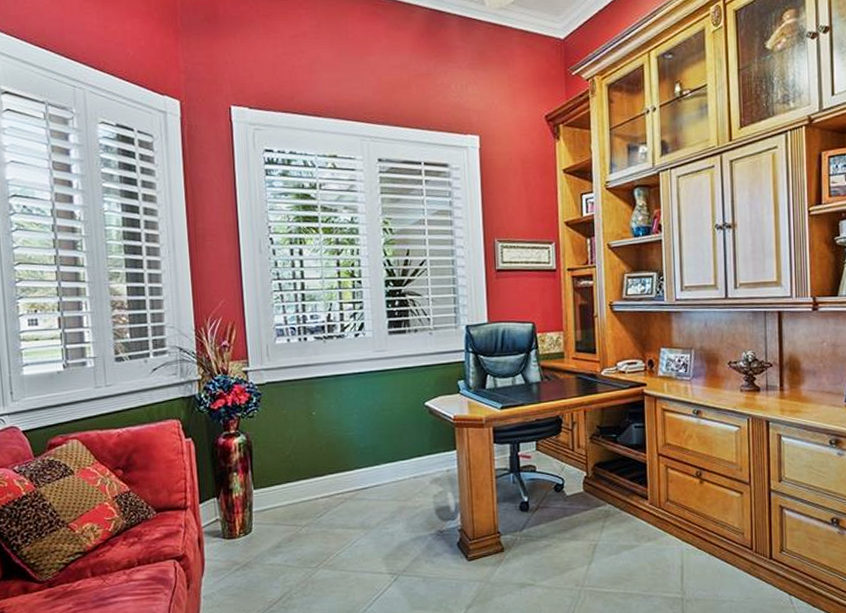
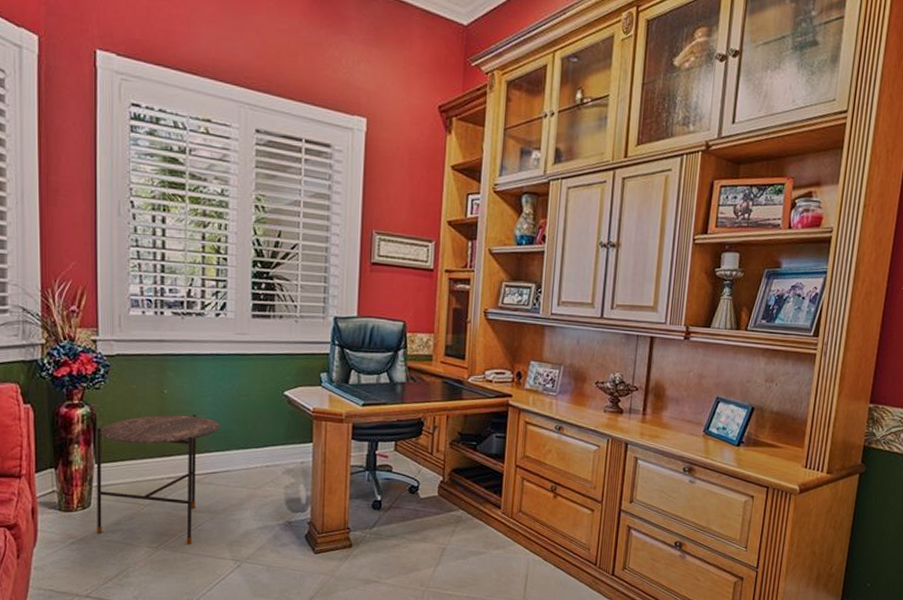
side table: none [252,433,367,562] -> present [96,414,220,545]

